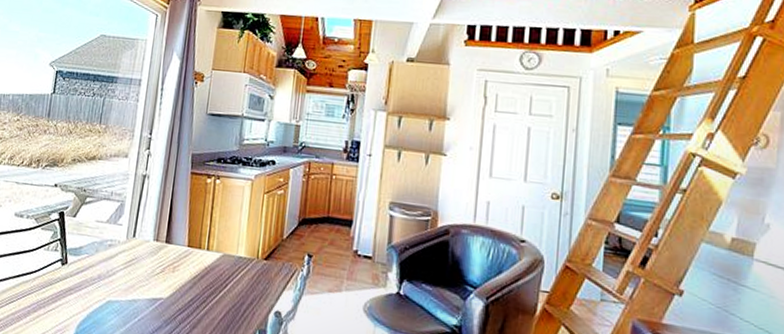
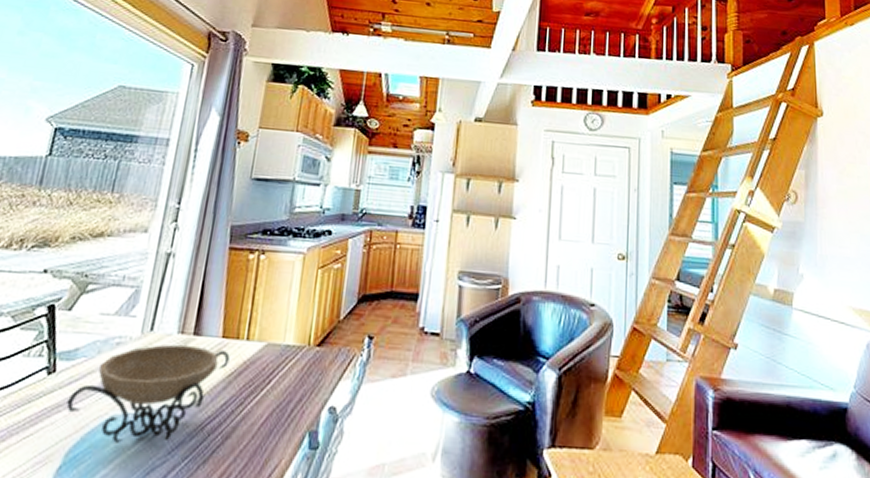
decorative bowl: none [76,248,194,325] -> present [66,344,230,445]

